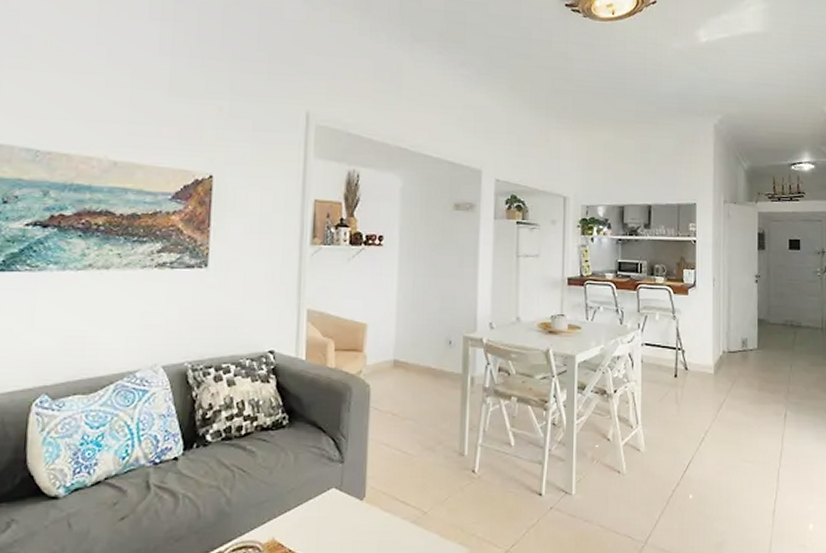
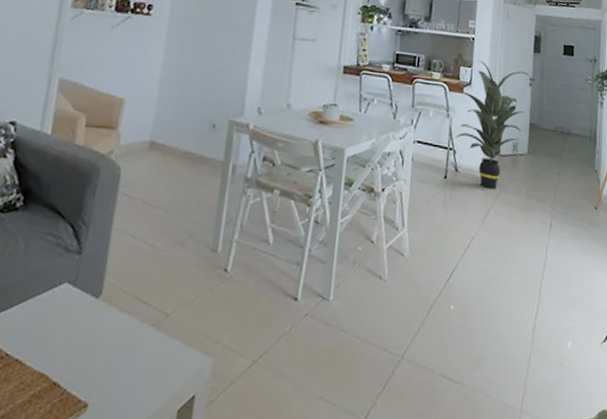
indoor plant: none [675,262,755,385] -> present [451,60,530,190]

